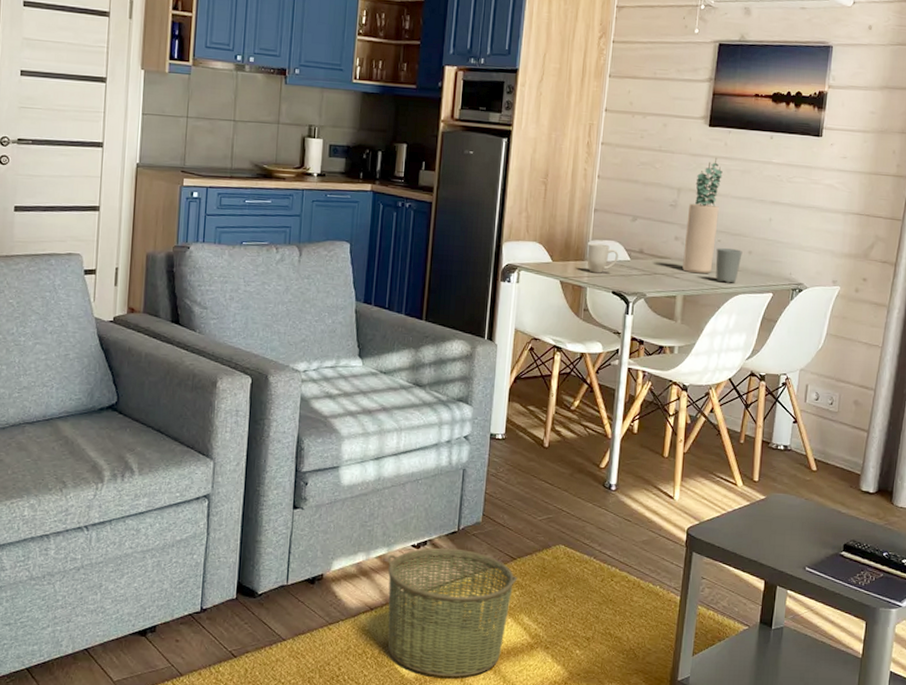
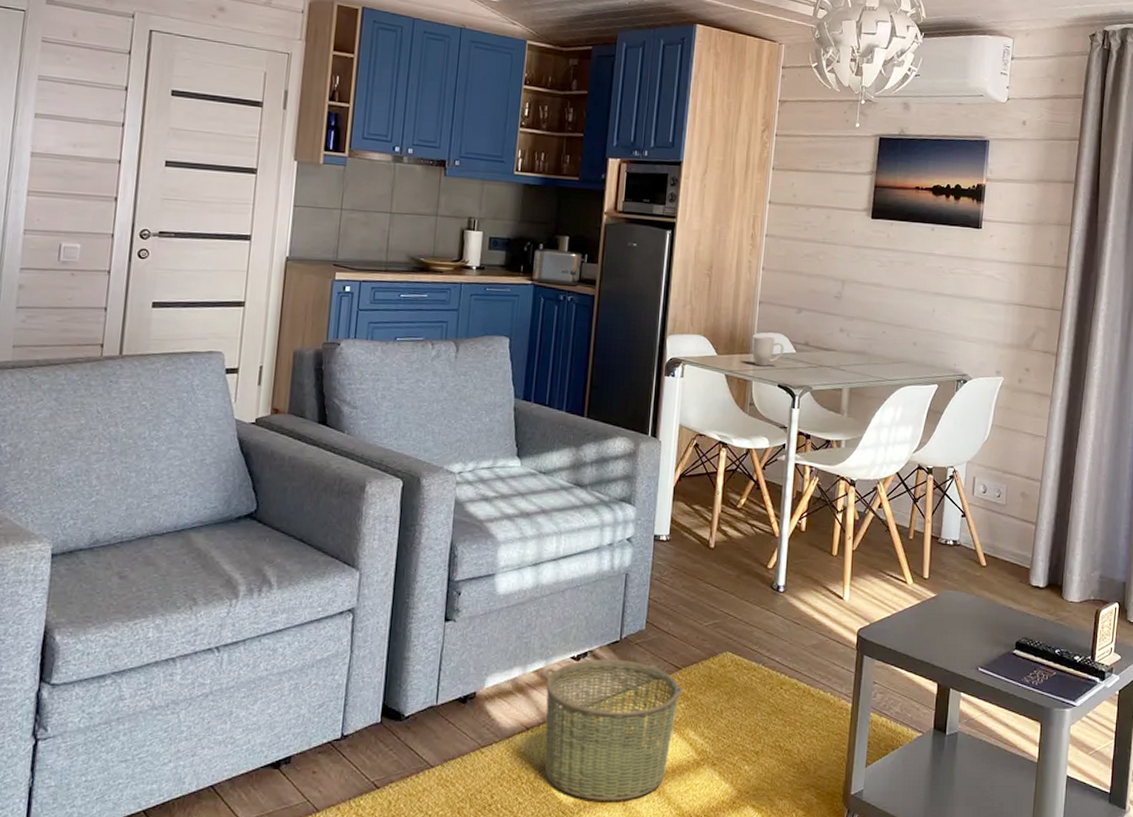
toaster: none [370,156,423,194] -> present [531,248,586,287]
vase: present [682,157,723,274] -> none [848,249,886,366]
cup: present [715,247,743,284] -> none [881,339,907,375]

